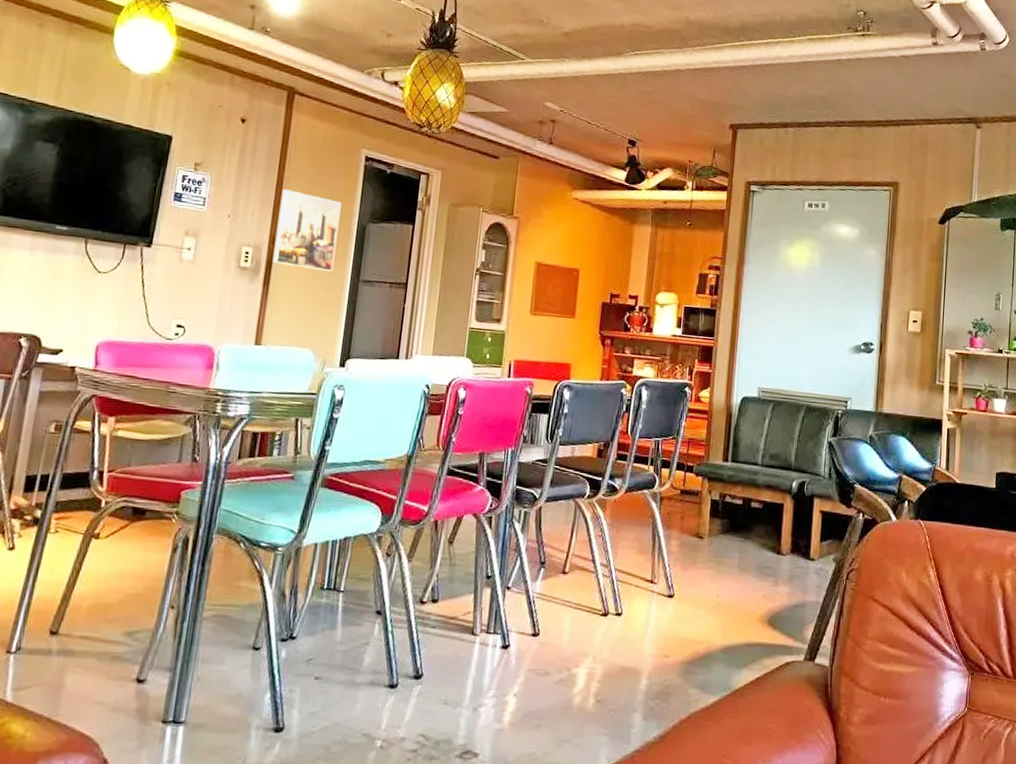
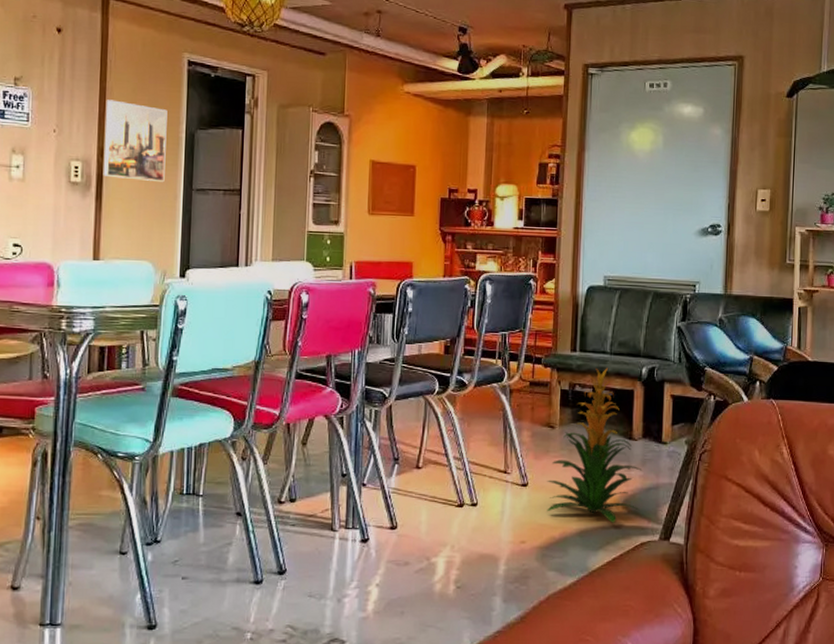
indoor plant: none [692,479,790,640] -> present [547,368,643,523]

